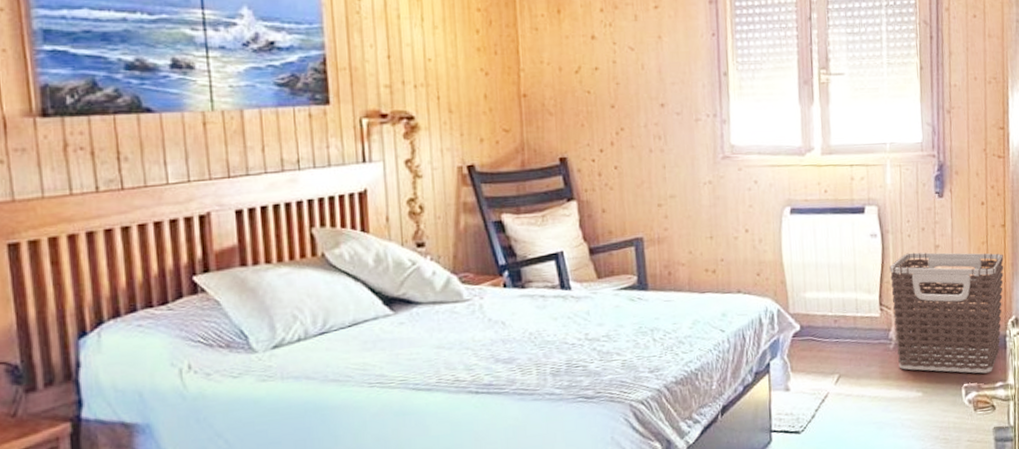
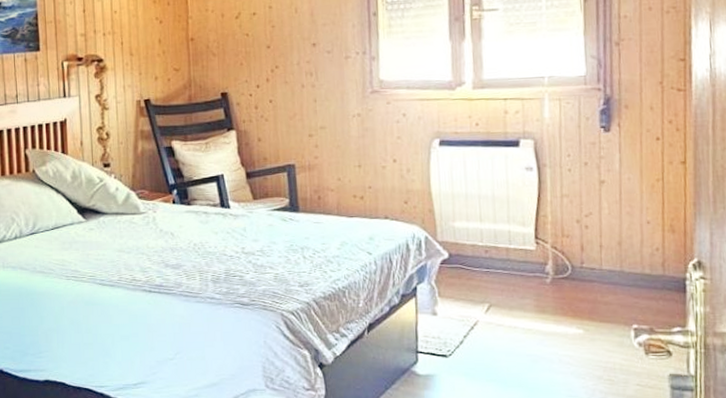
clothes hamper: present [889,252,1004,374] -> none [547,187,684,316]

